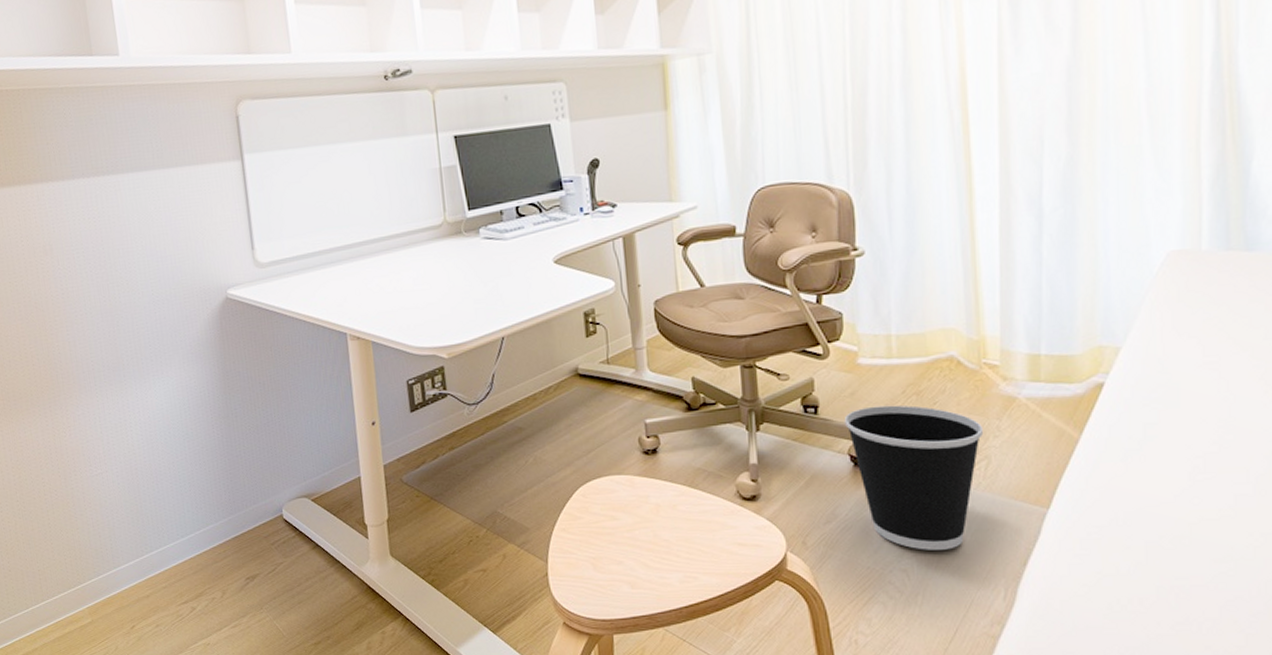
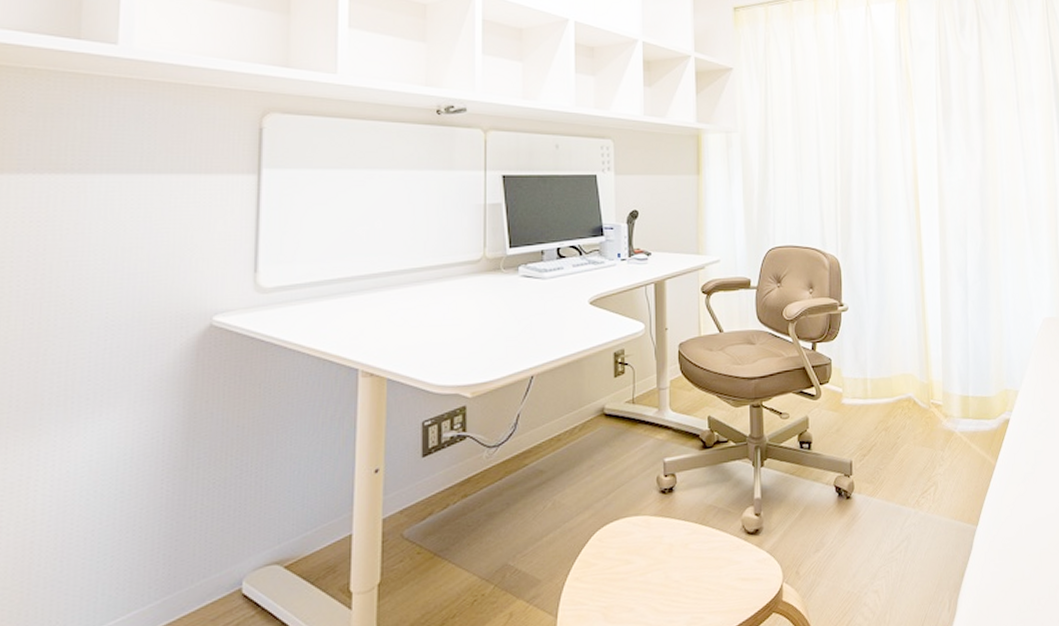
wastebasket: present [843,405,984,550] -> none [831,439,933,571]

